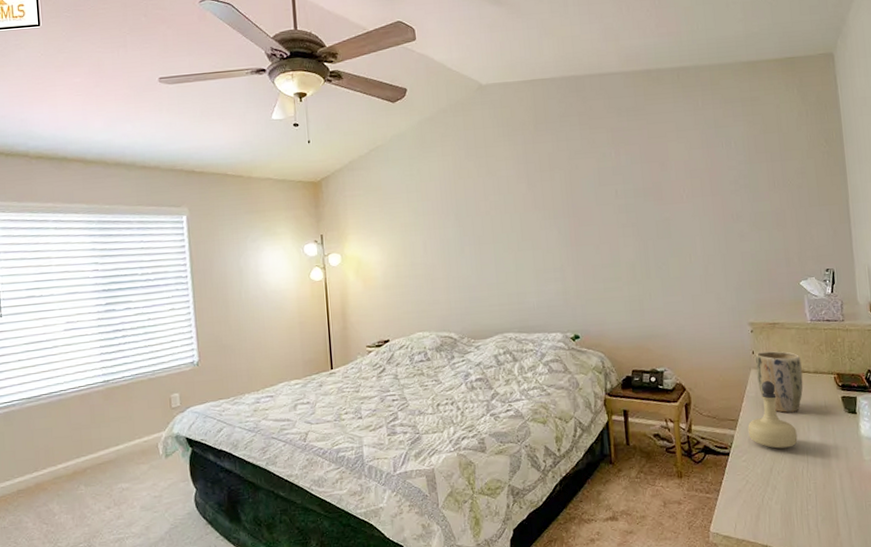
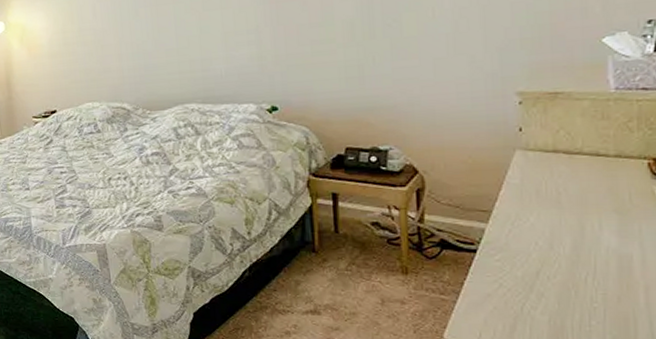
perfume bottle: present [747,380,798,449] -> none [506,164,582,249]
plant pot: present [755,351,804,413] -> none [524,128,597,205]

